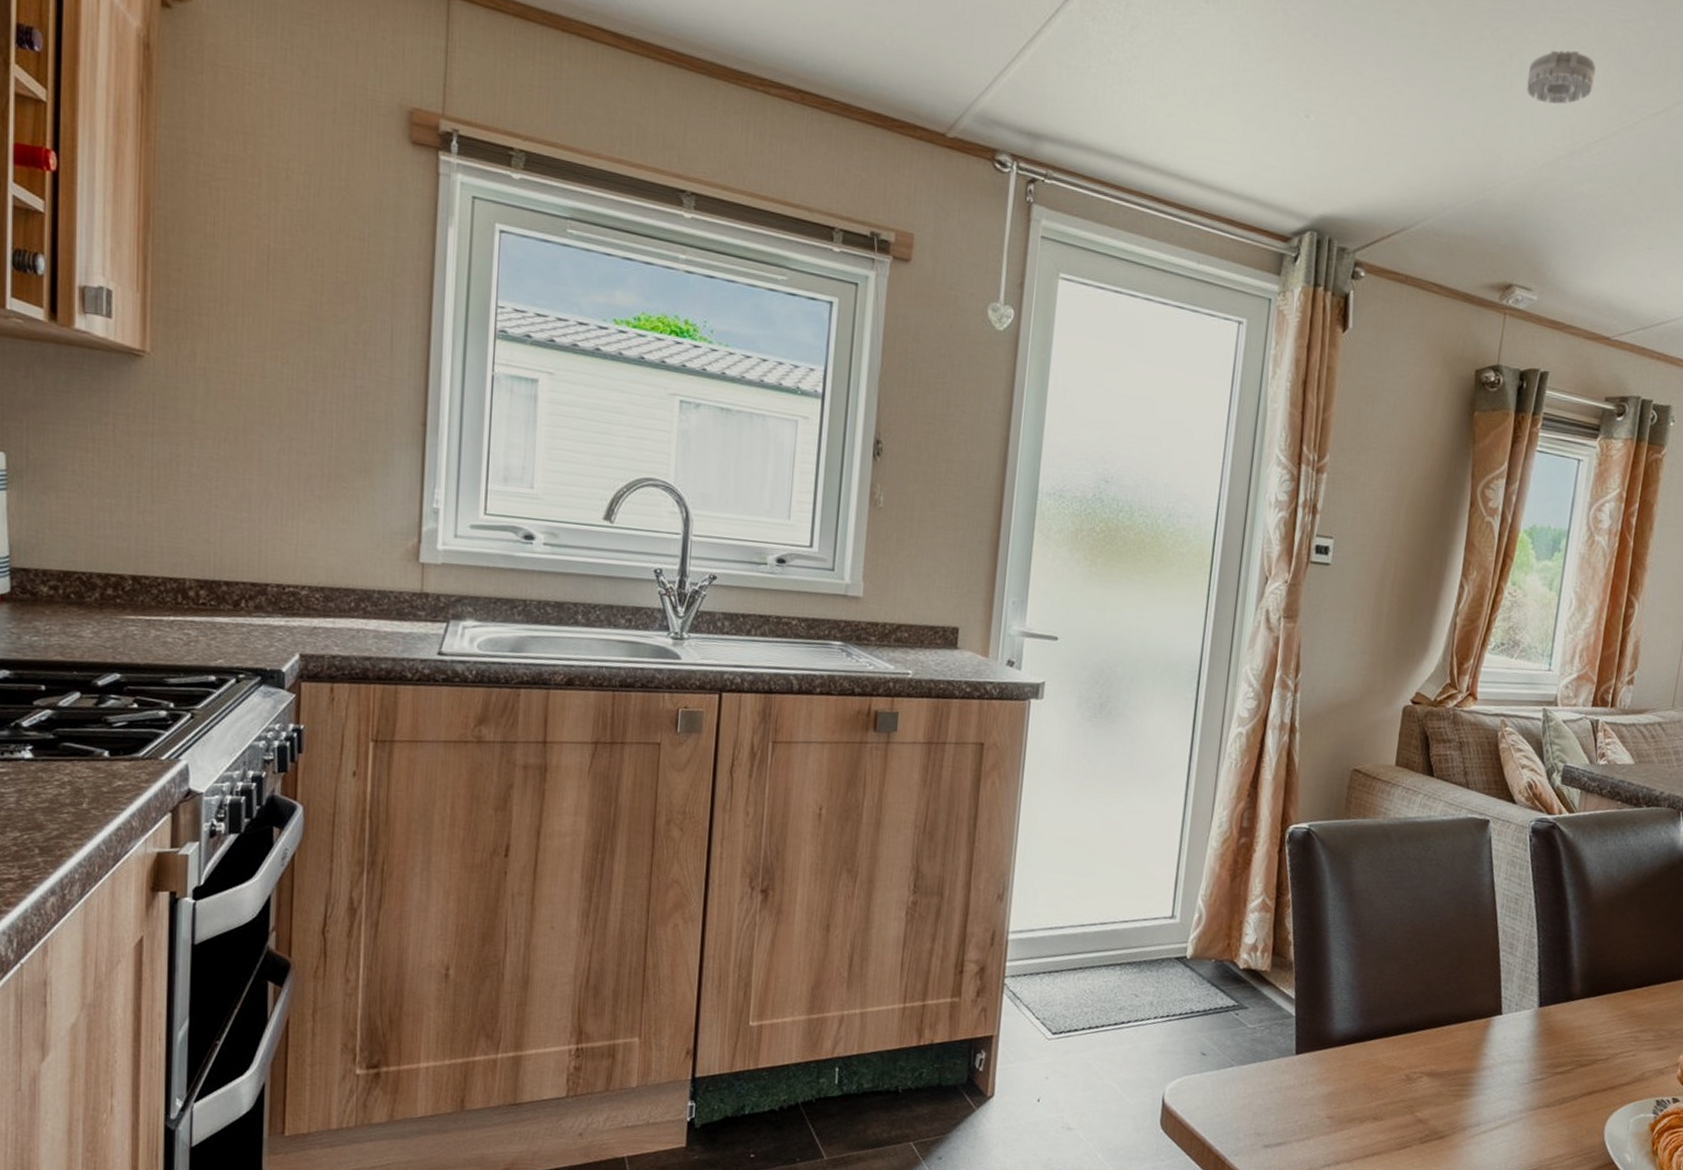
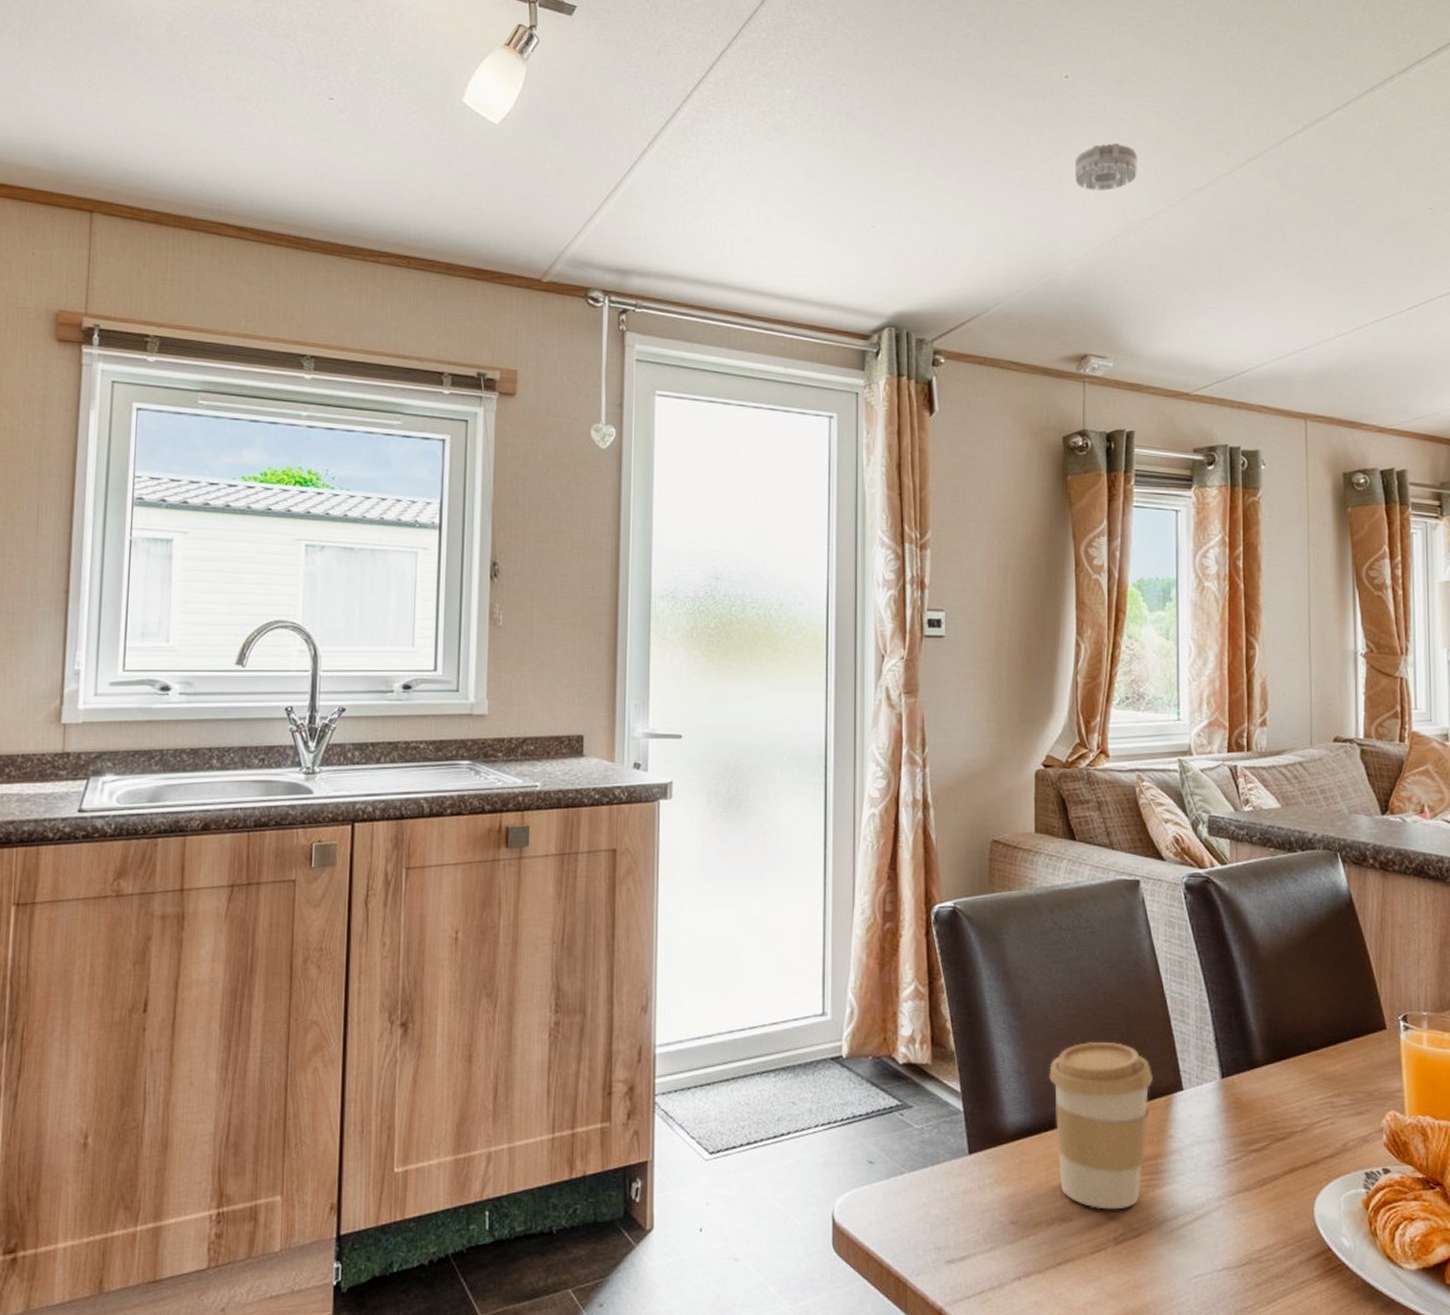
coffee cup: none [1377,963,1476,1114] -> present [1049,1041,1153,1210]

